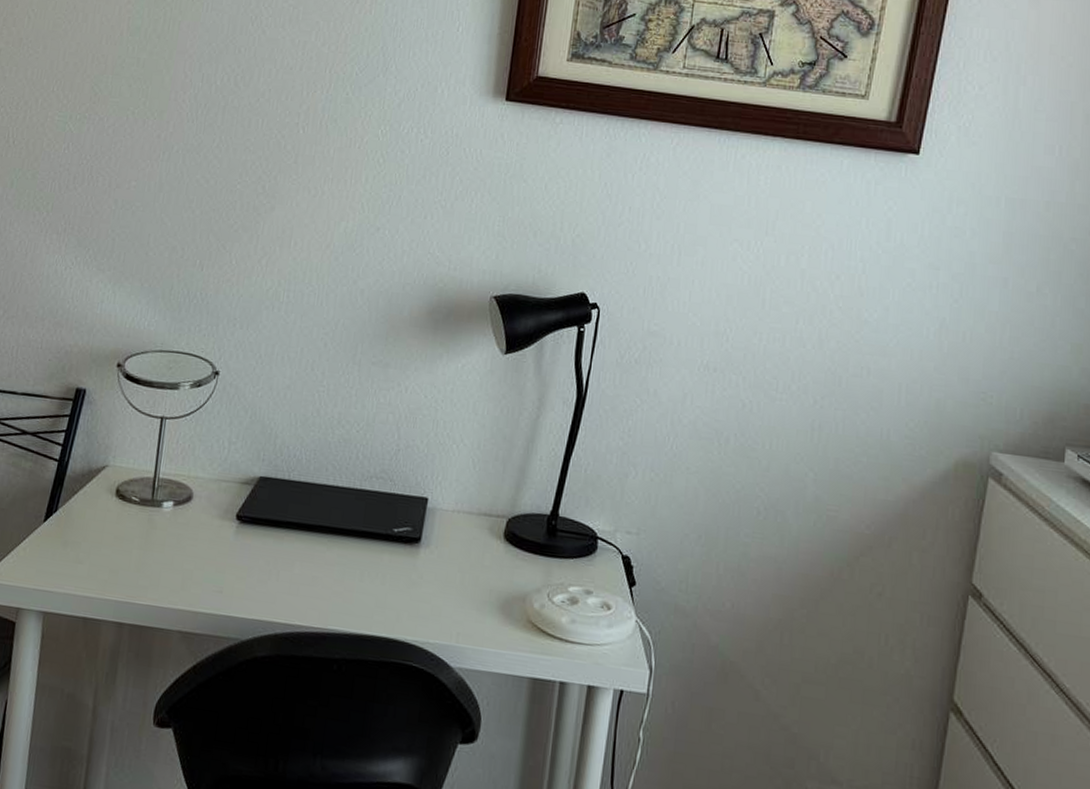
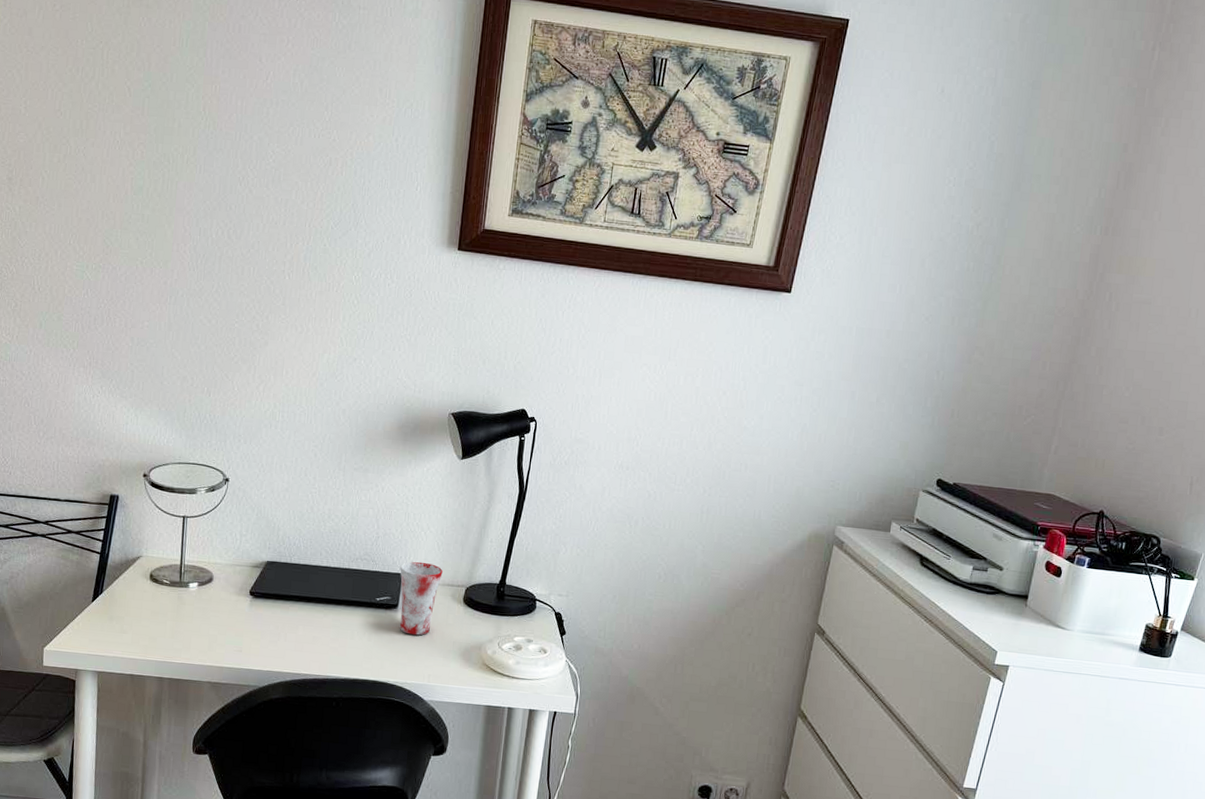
mug: none [421,483,479,580] -> present [399,561,443,636]

